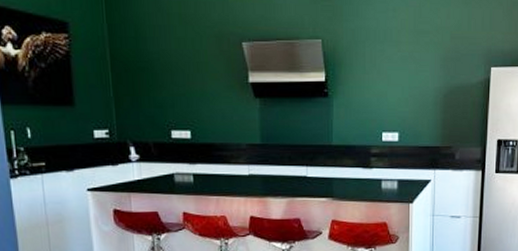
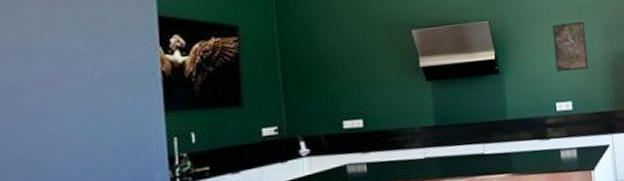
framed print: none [386,48,422,101] -> present [552,21,589,73]

